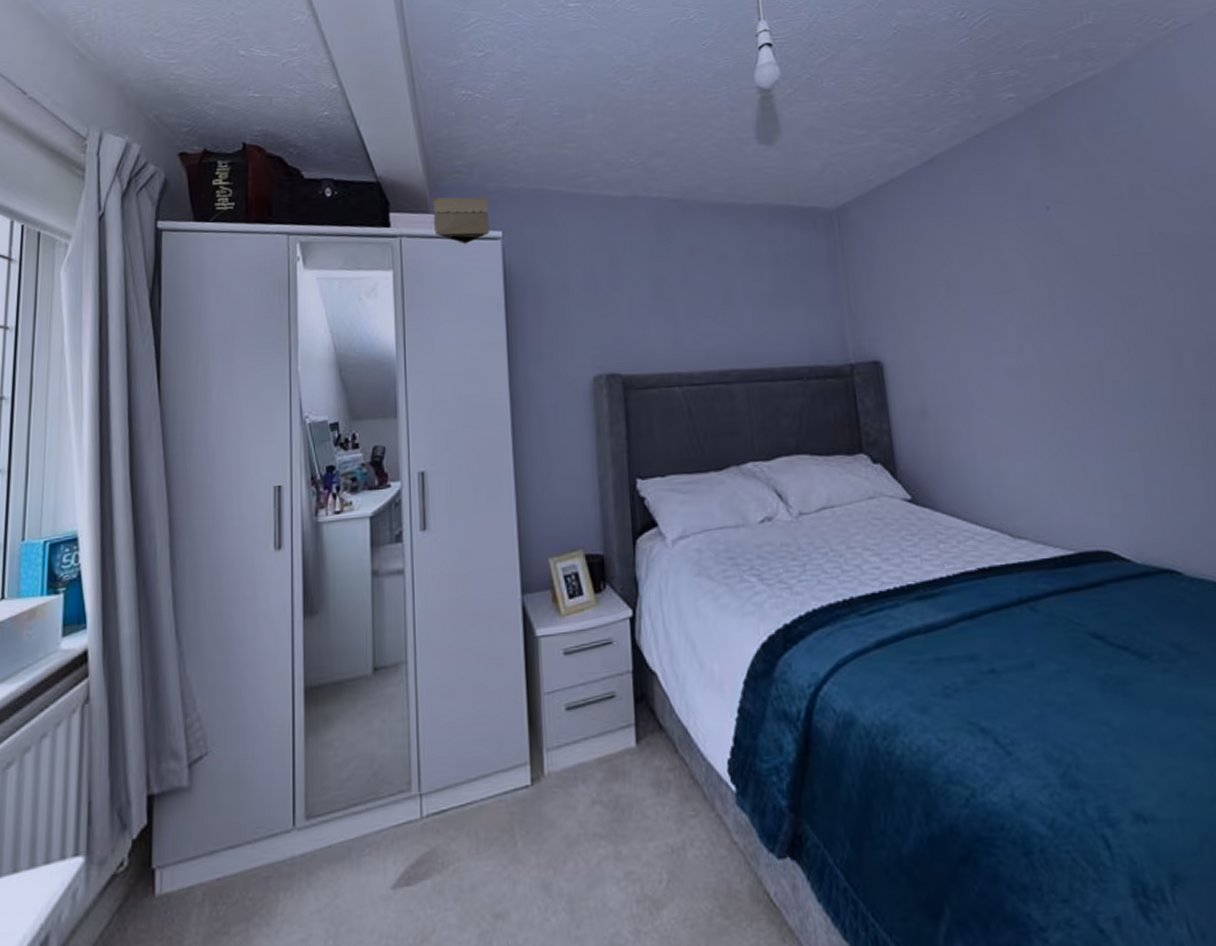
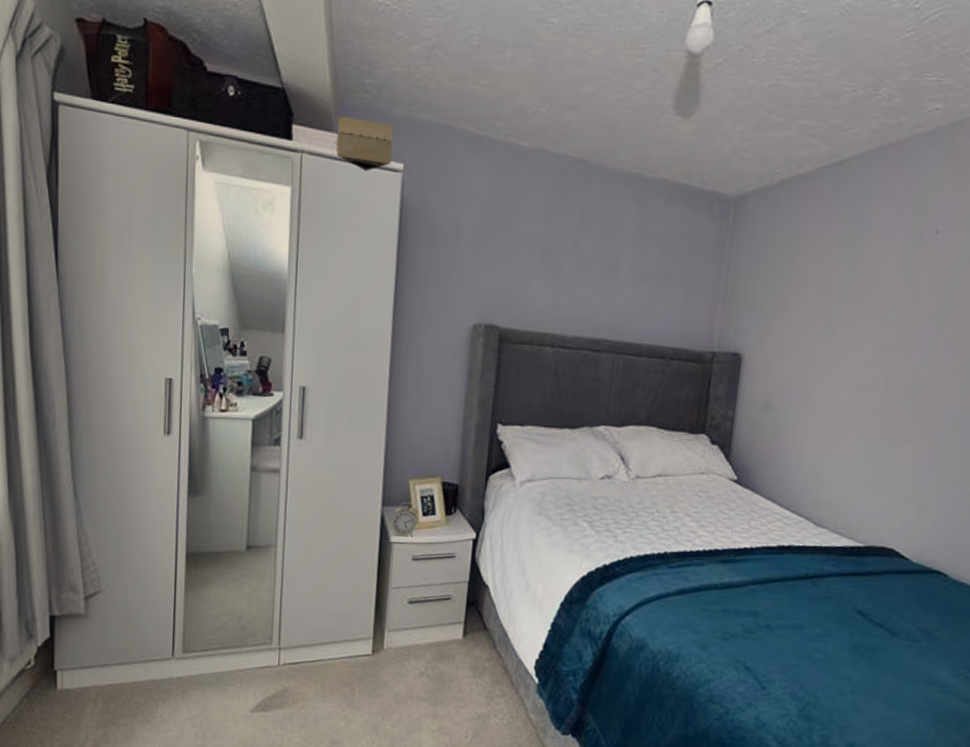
alarm clock: none [534,585,565,627] -> present [391,502,418,537]

